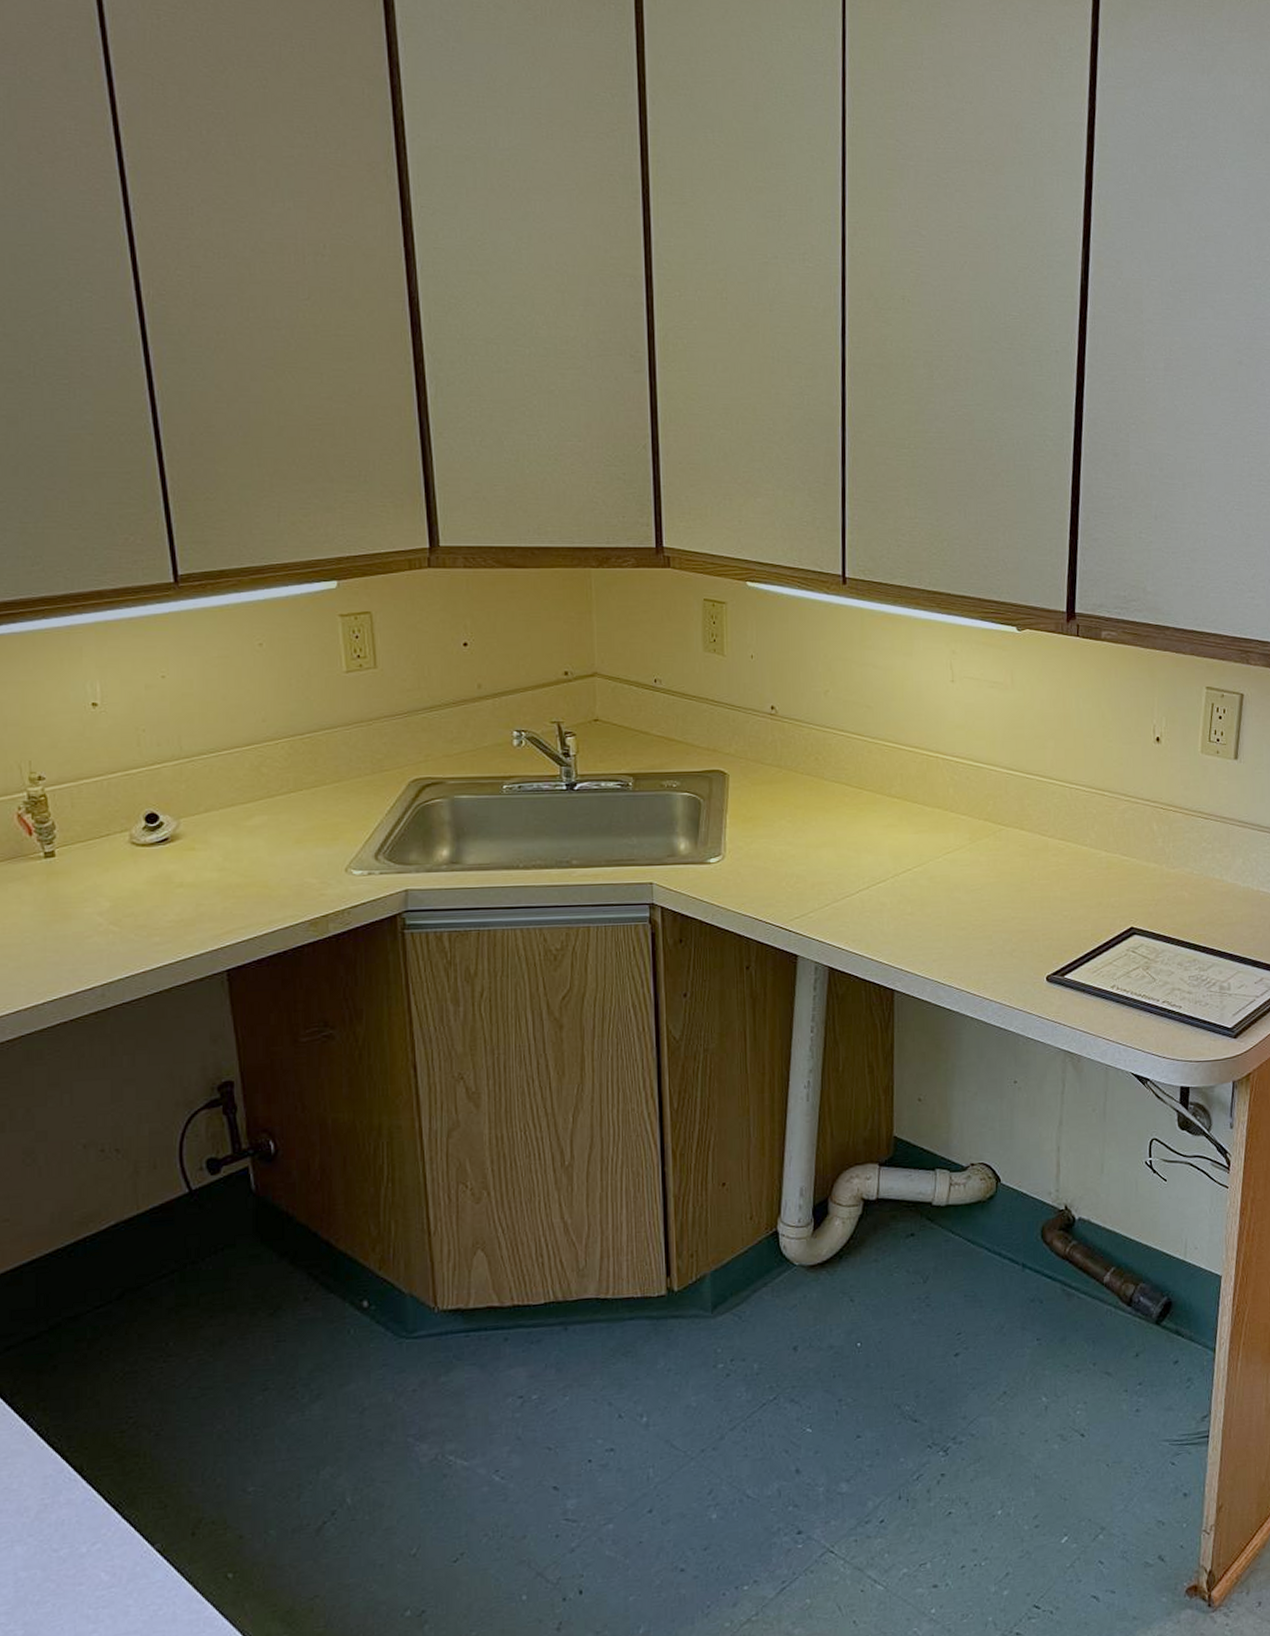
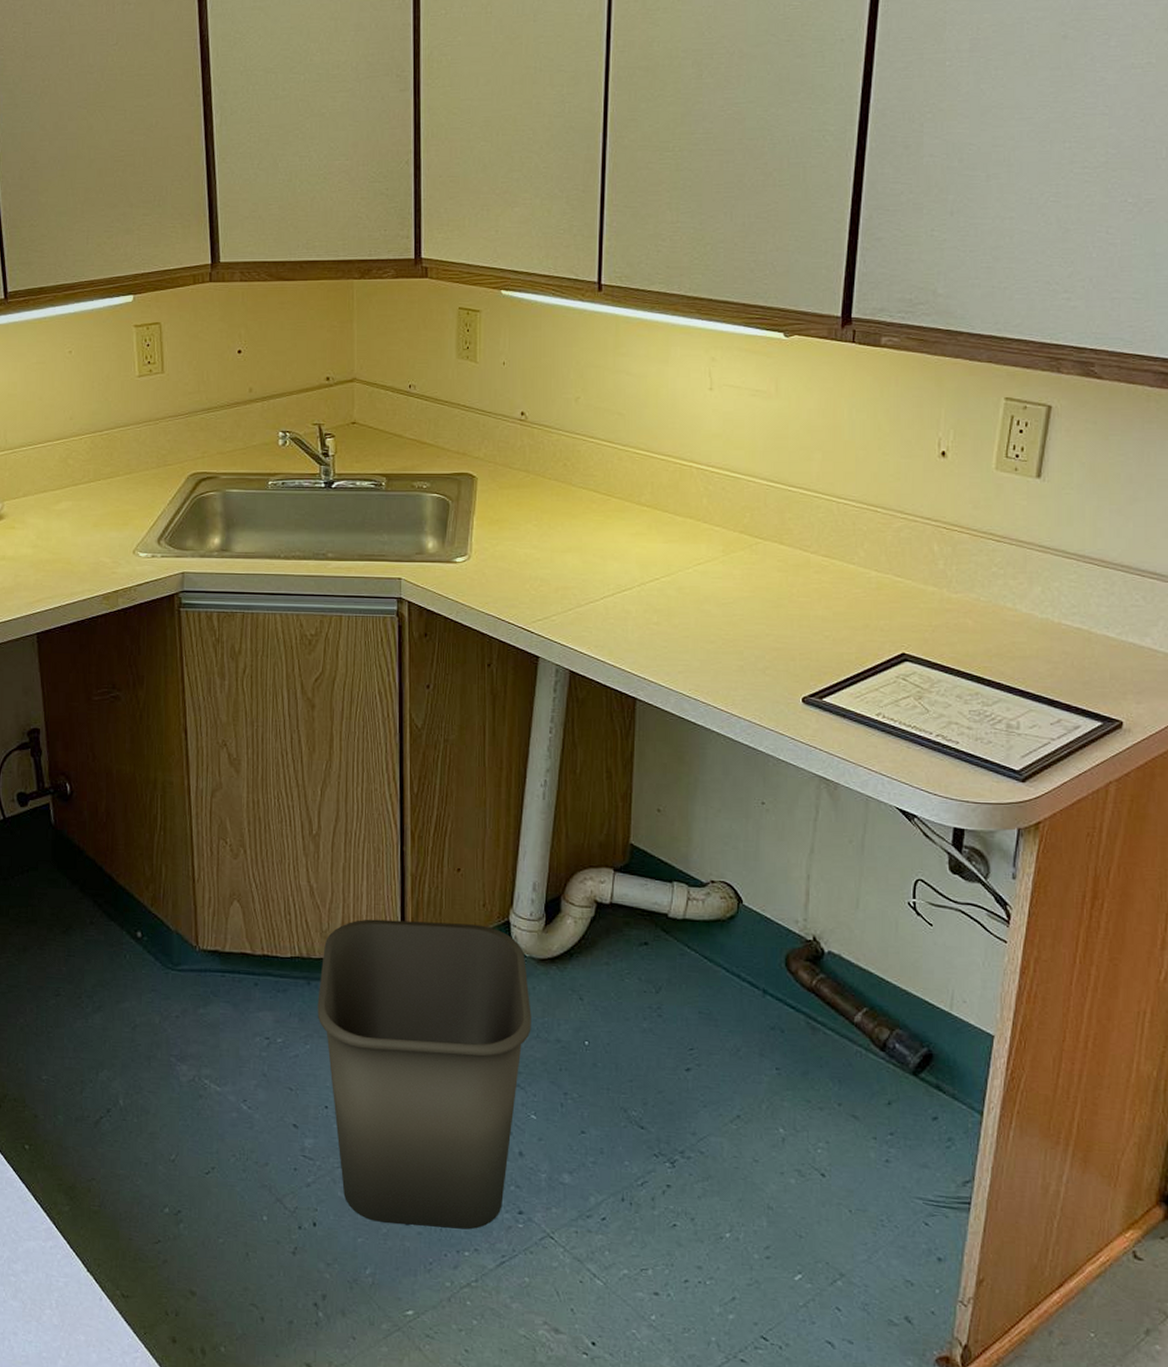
waste bin: none [576,1239,804,1575] -> present [317,919,532,1230]

